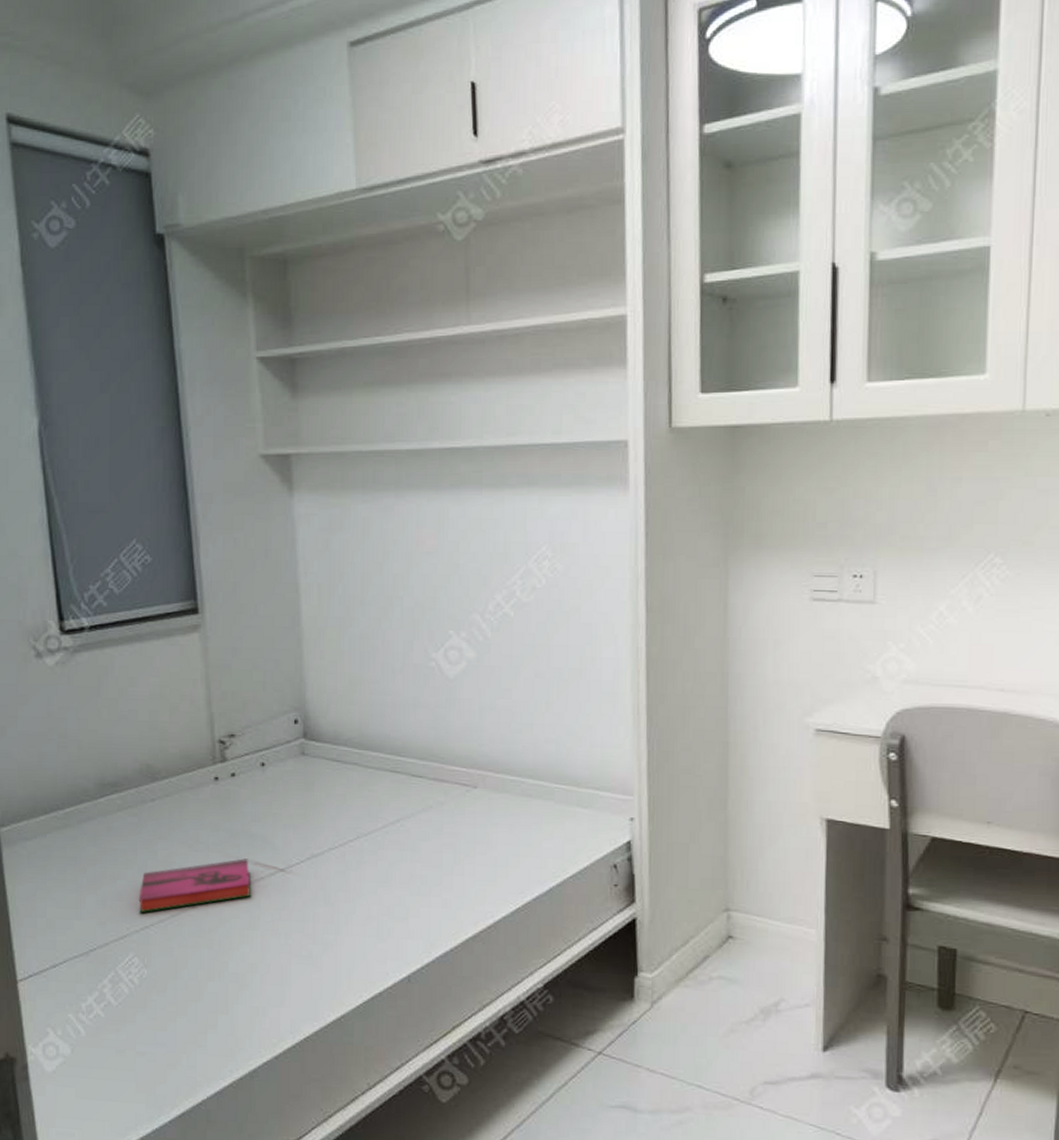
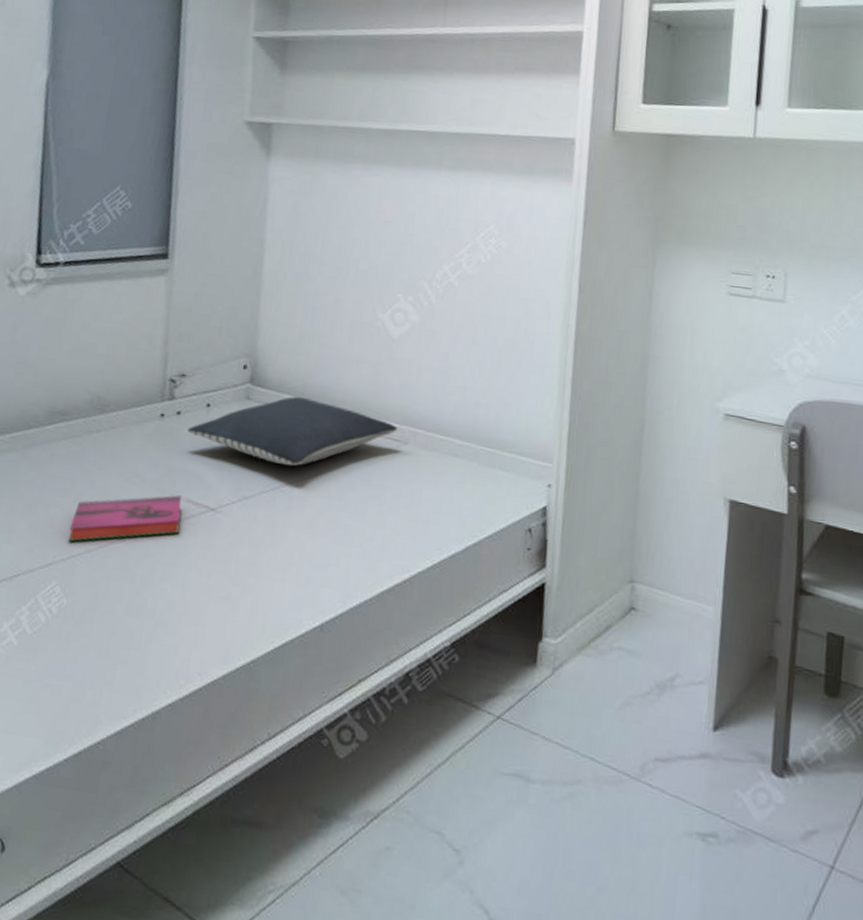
pillow: none [245,747,465,820] -> present [187,396,398,466]

